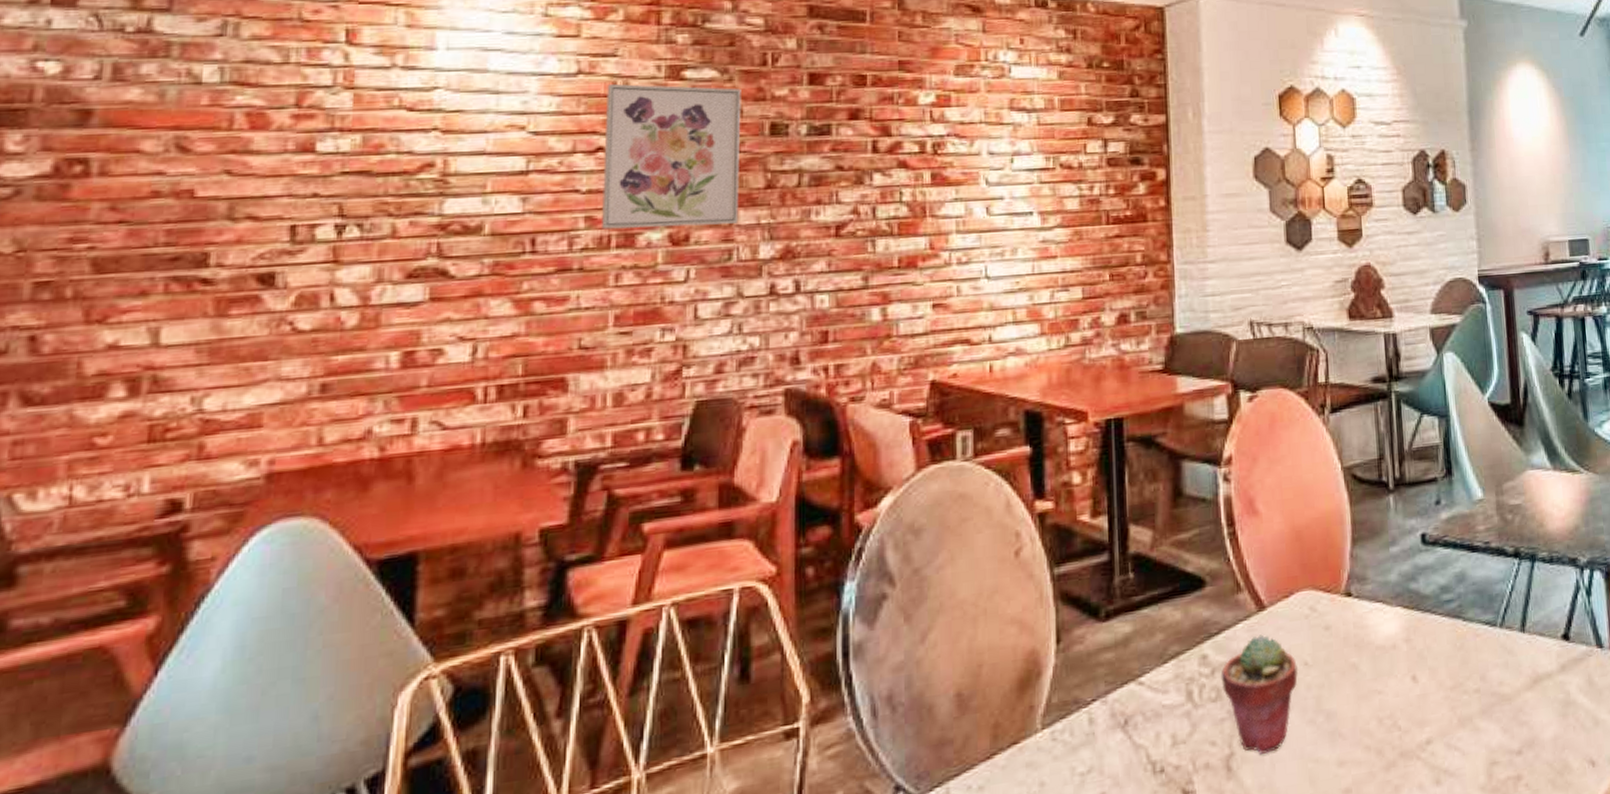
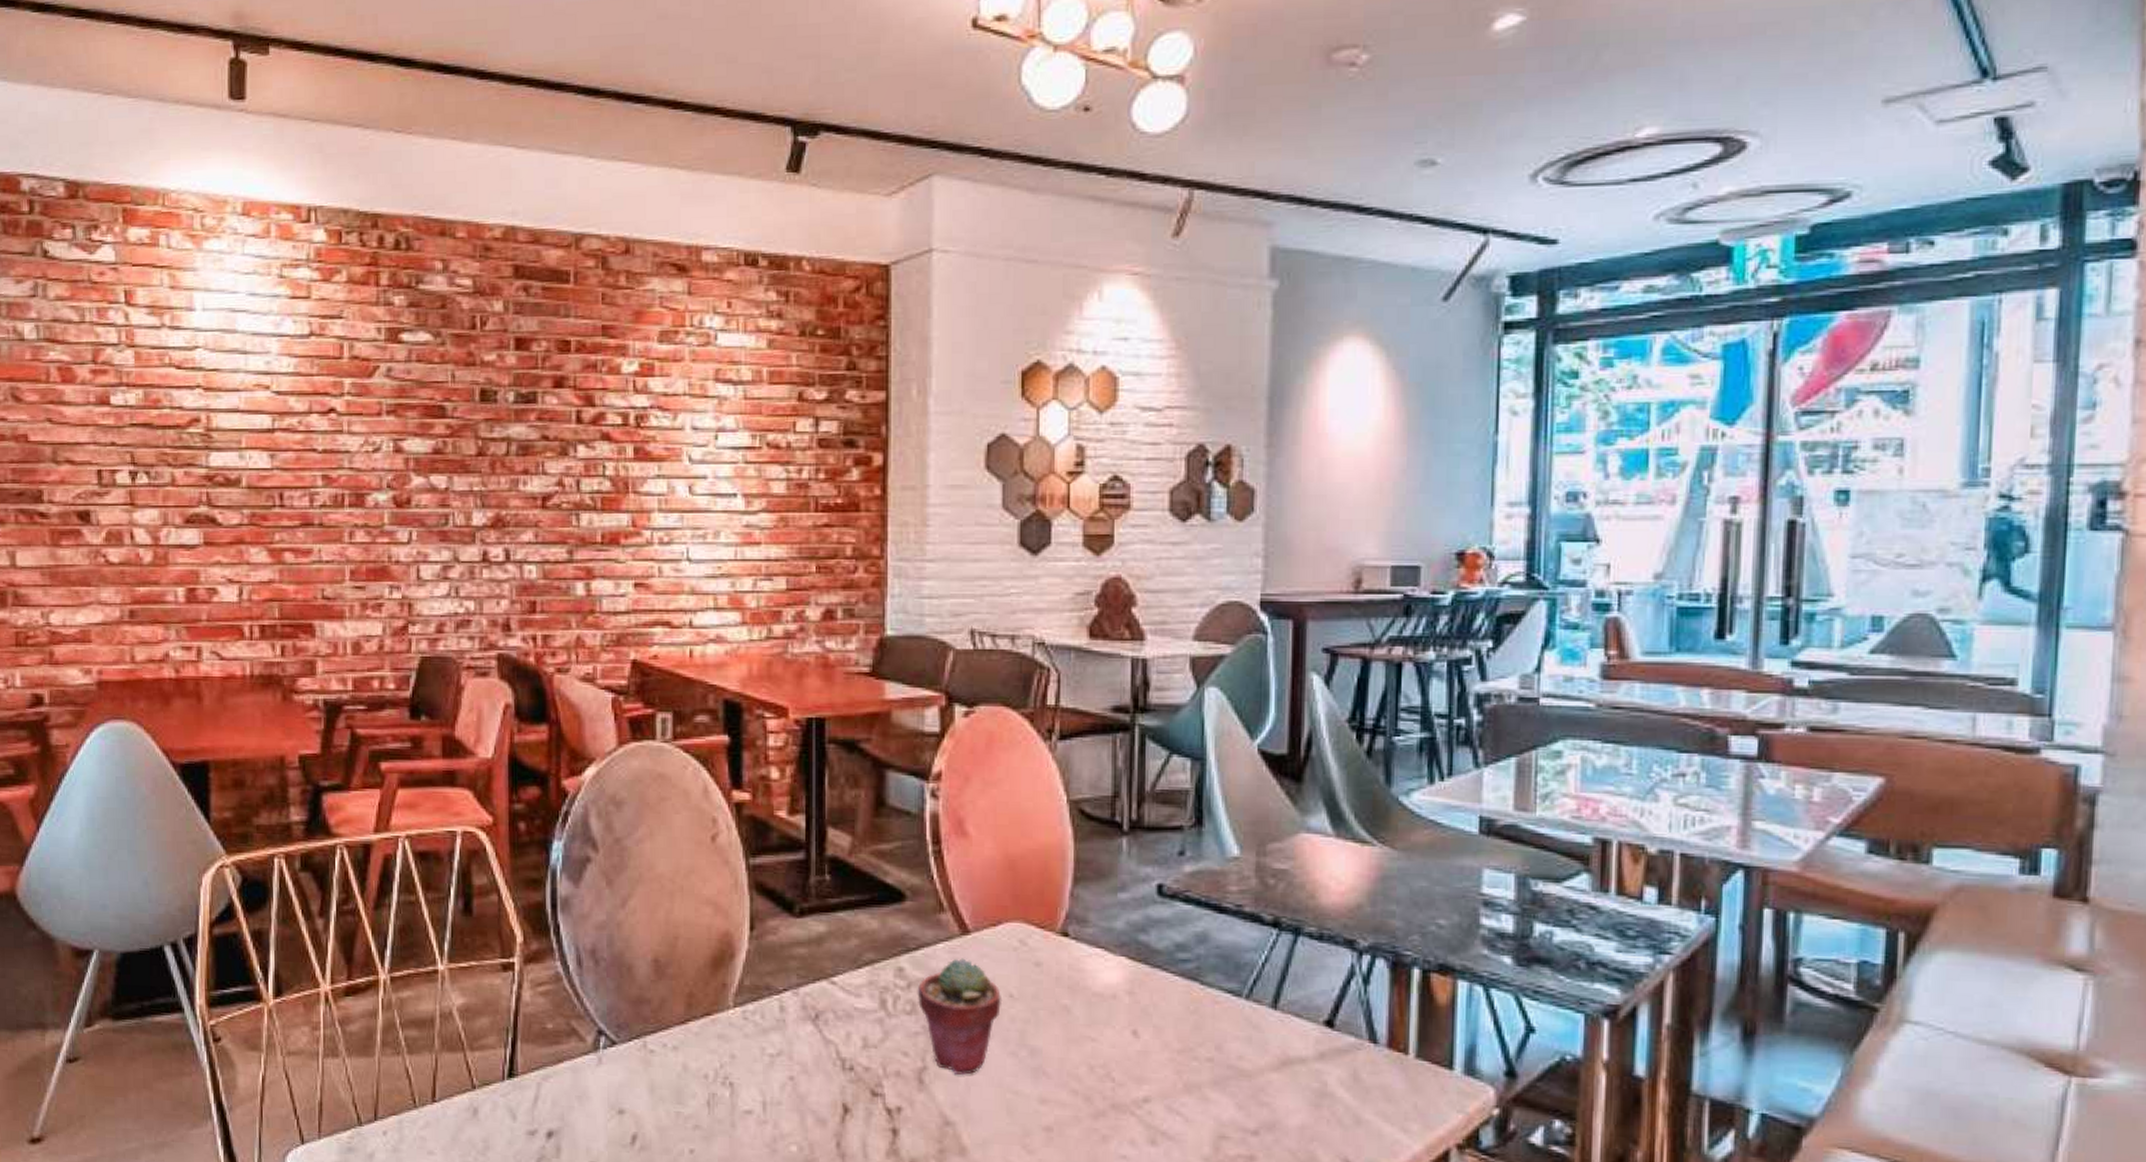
wall art: present [602,83,741,230] -> none [335,345,453,489]

